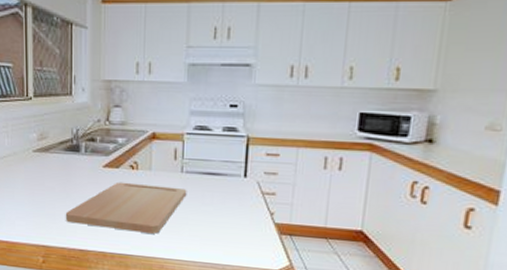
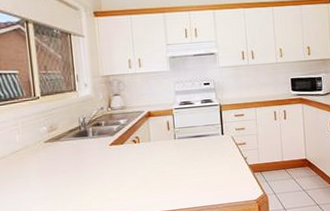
cutting board: present [65,182,187,234] -> none [80,151,181,198]

